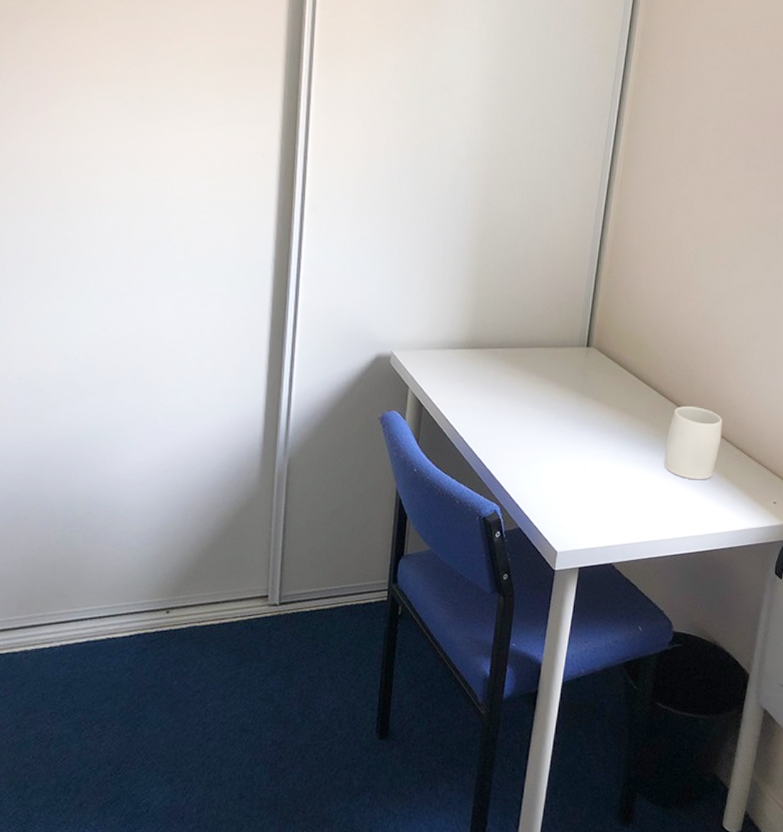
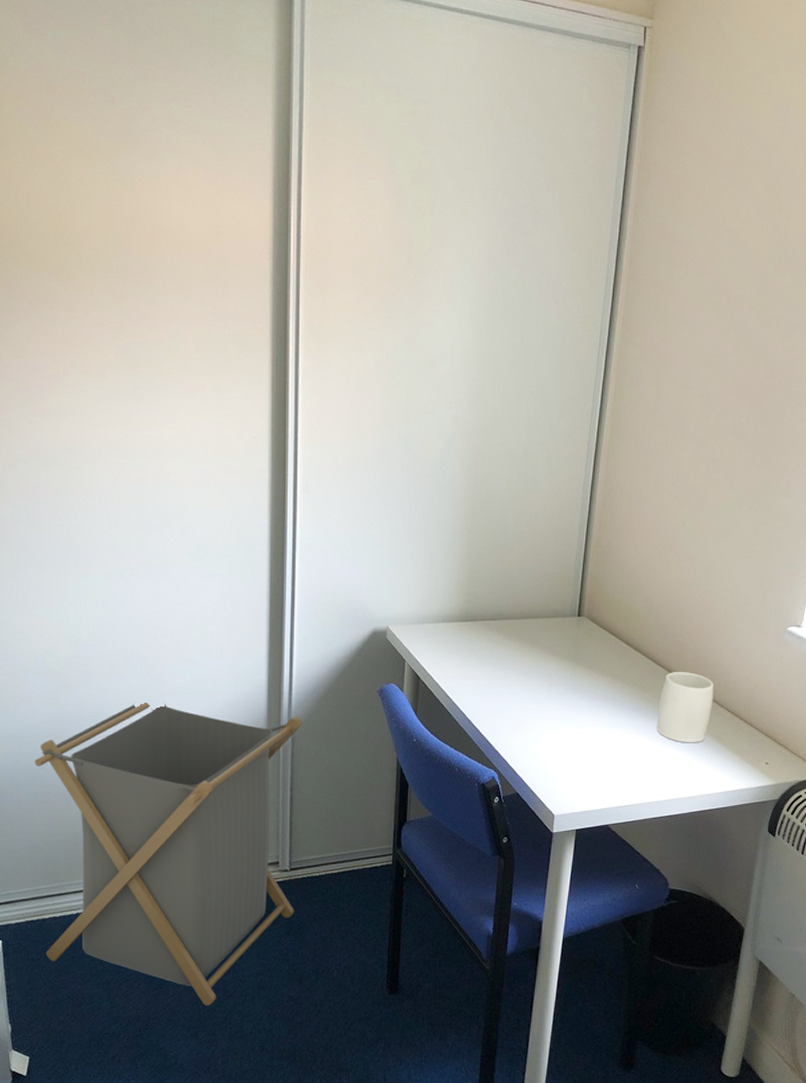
laundry basket: none [14,423,300,750] -> present [34,702,303,1006]

